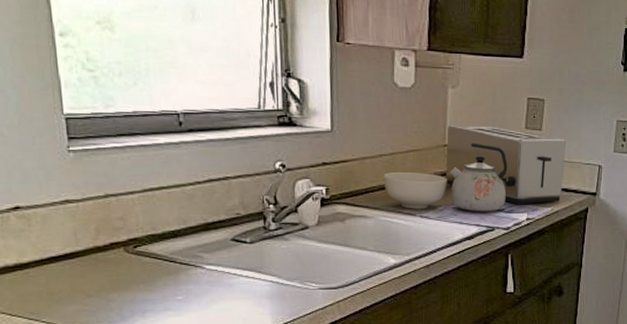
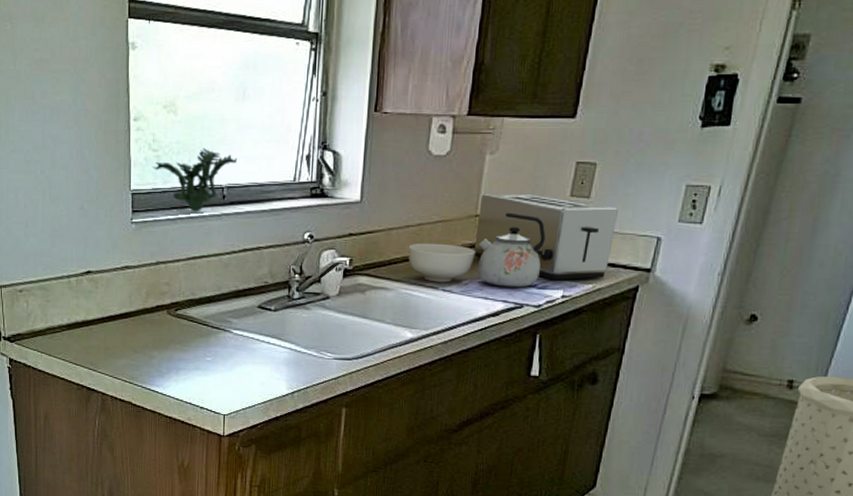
succulent plant: none [89,70,192,140] -> present [152,147,237,213]

